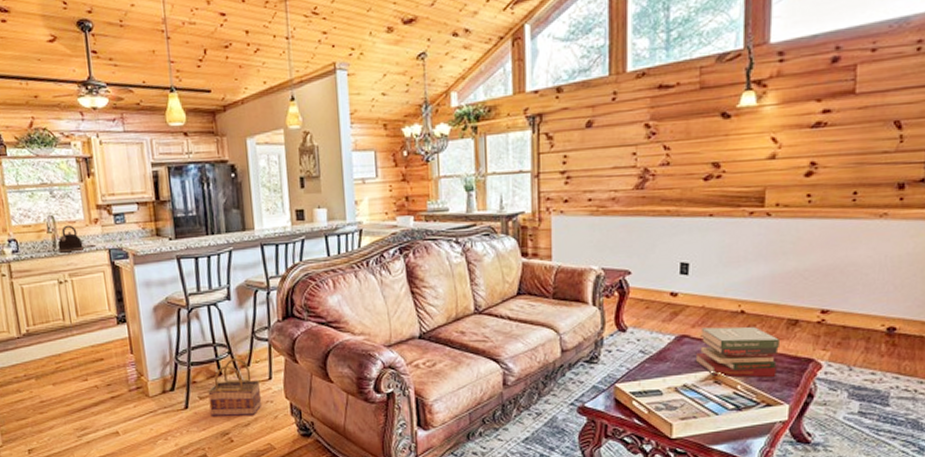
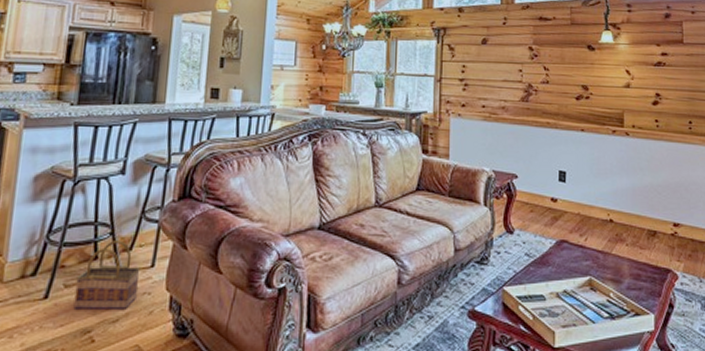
books: present [695,326,781,378] -> none [573,234,644,287]

